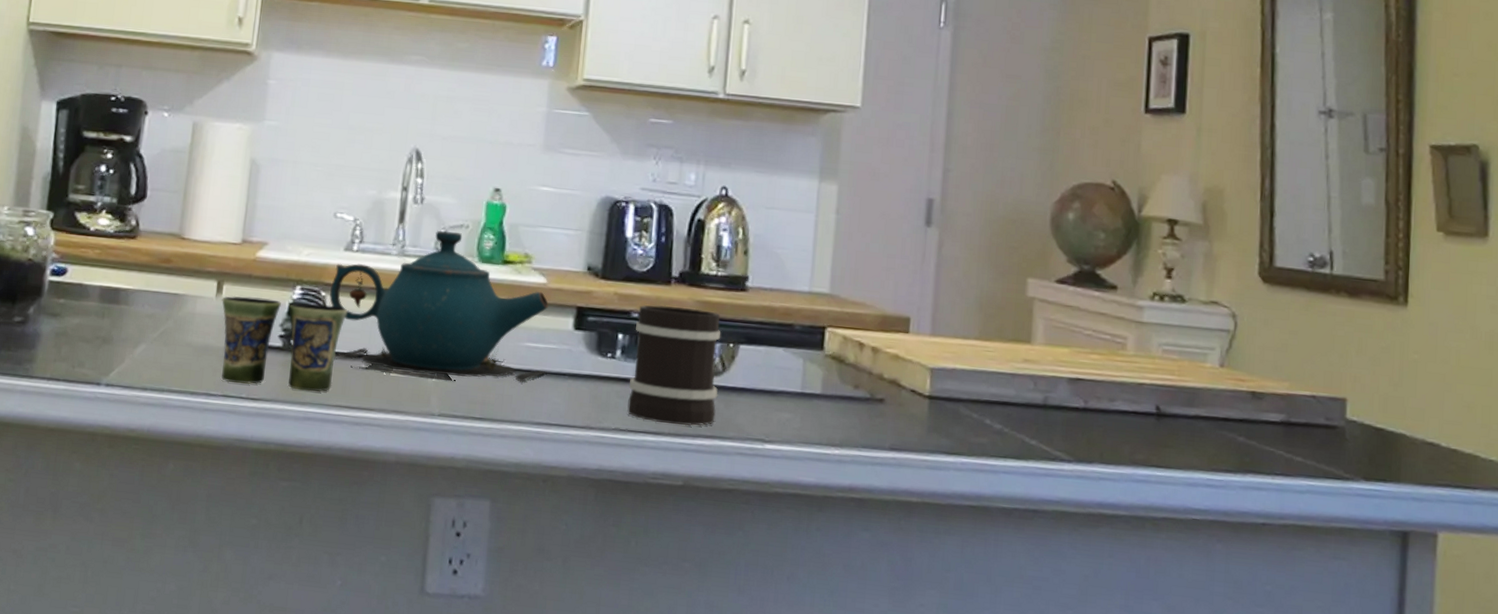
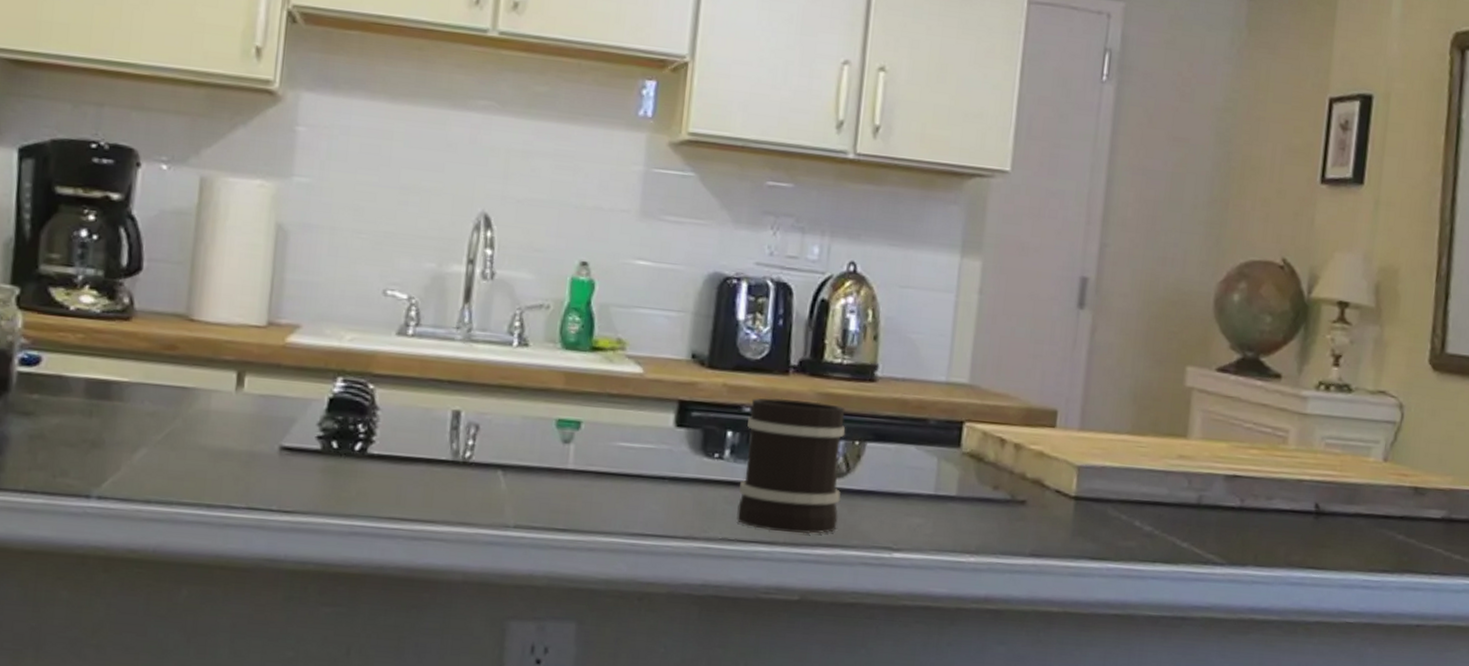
cup: present [221,295,348,392] -> none [243,389,402,502]
teapot: present [329,230,548,383] -> none [379,310,645,489]

